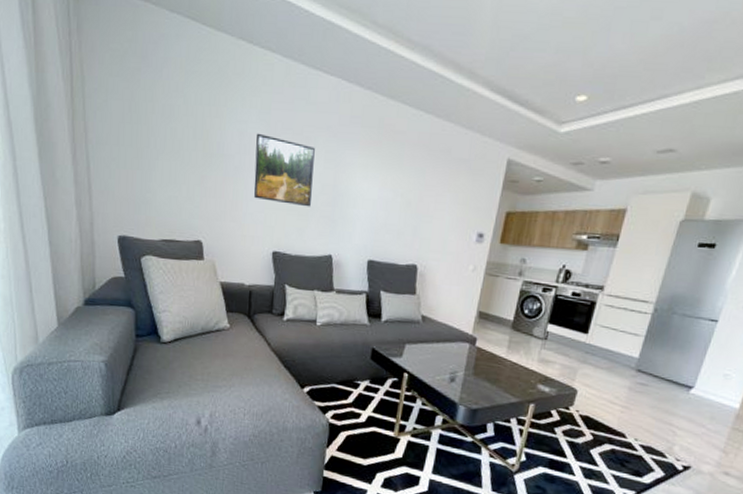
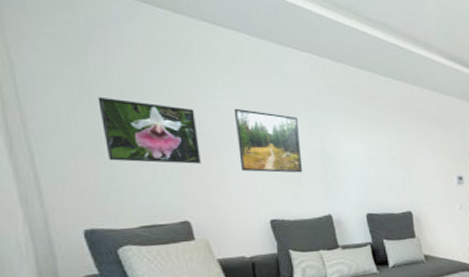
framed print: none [143,112,221,186] -> present [97,96,201,164]

